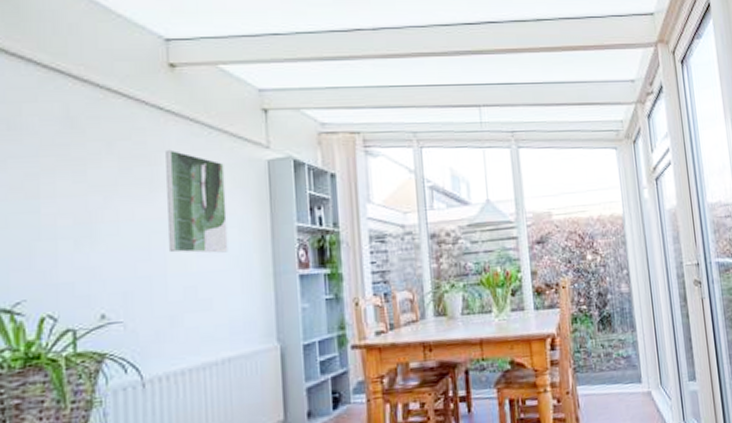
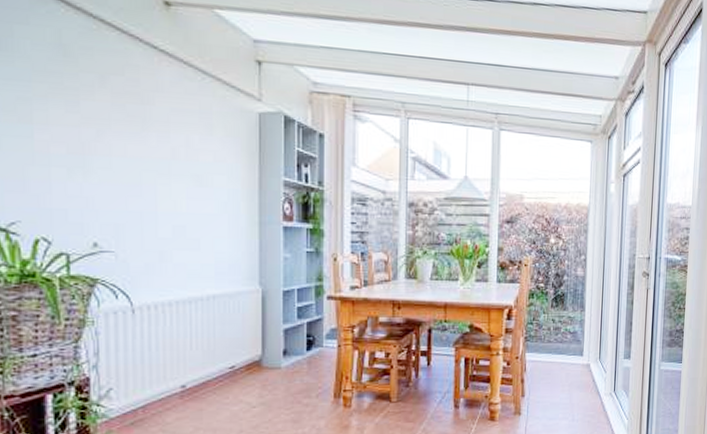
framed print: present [166,149,228,253] -> none [159,90,217,198]

